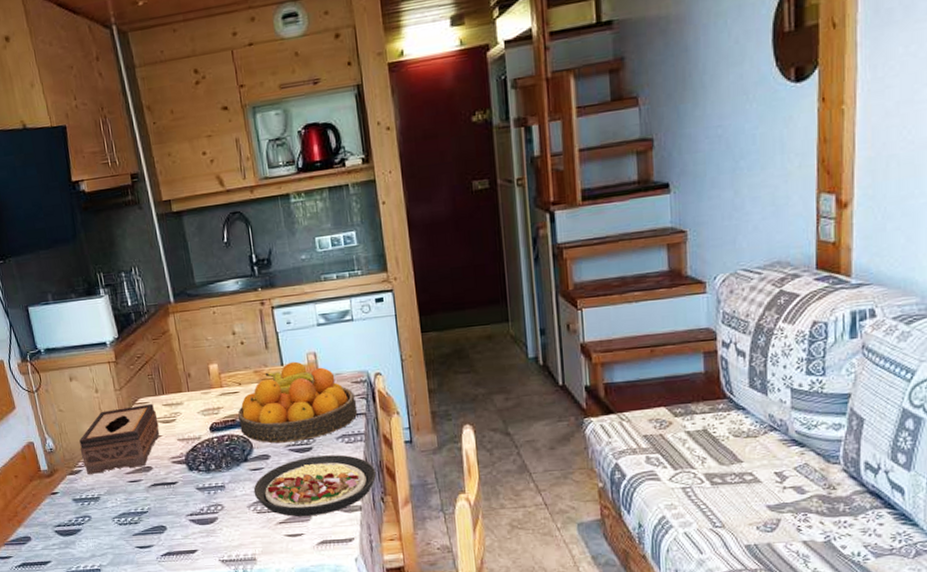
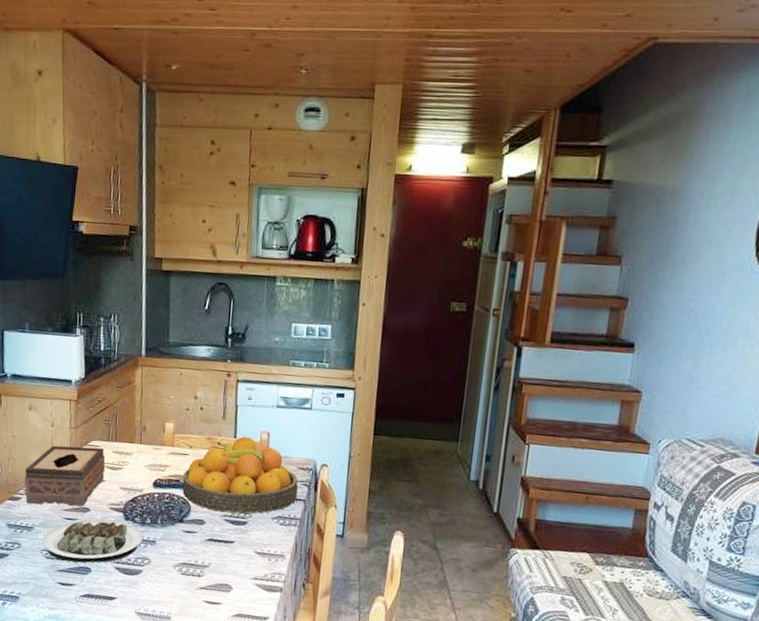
plate: none [111,473,211,524] -> present [42,519,143,563]
plate: present [253,454,377,517] -> none [182,530,304,589]

